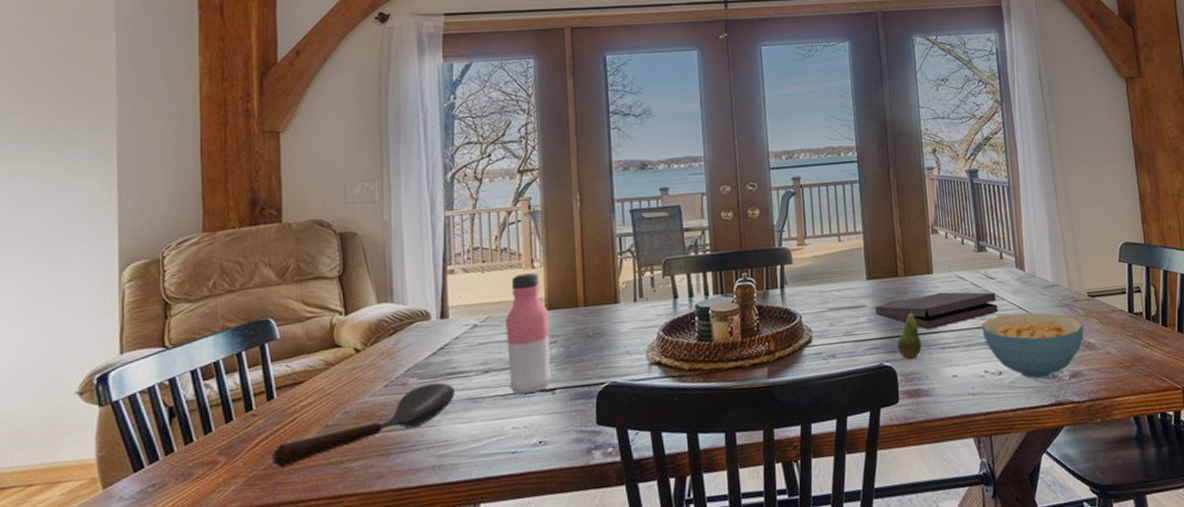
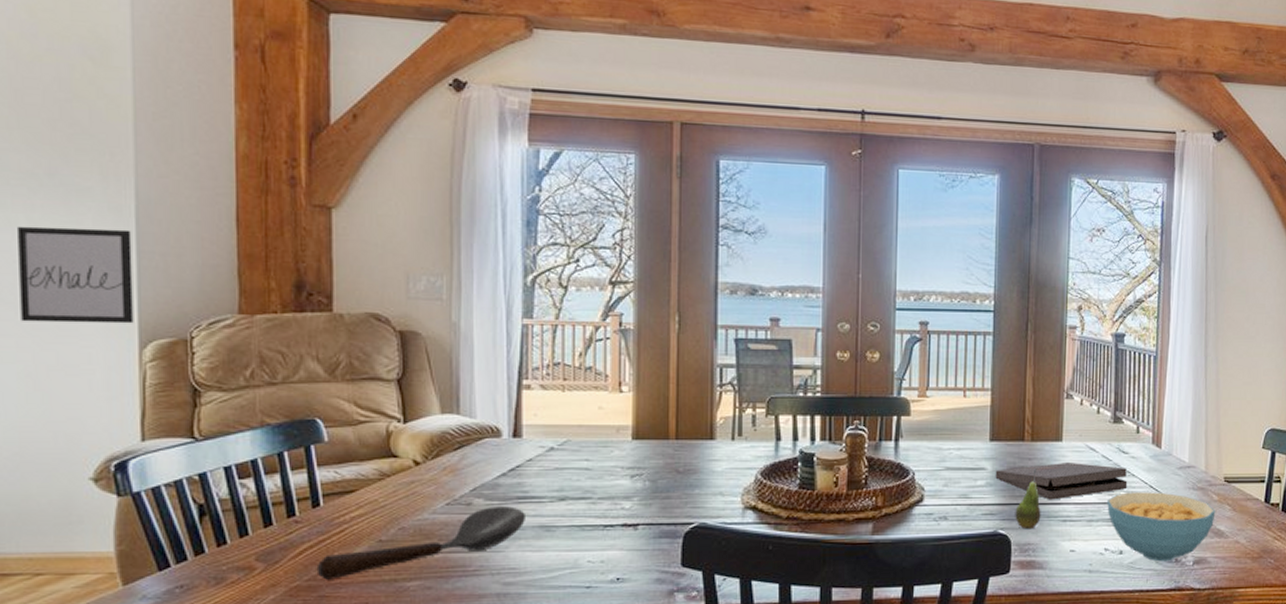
wall art: none [20,169,115,258] -> present [18,226,134,324]
water bottle: present [505,273,552,395] -> none [586,397,635,528]

